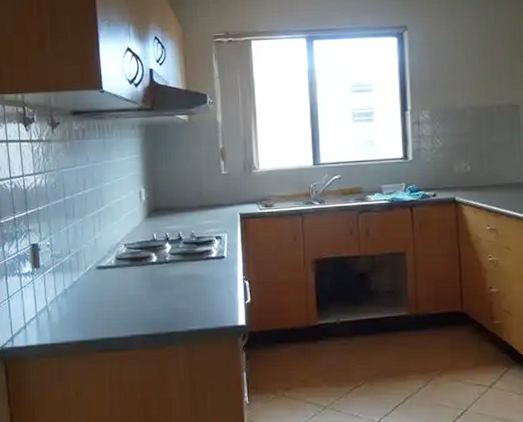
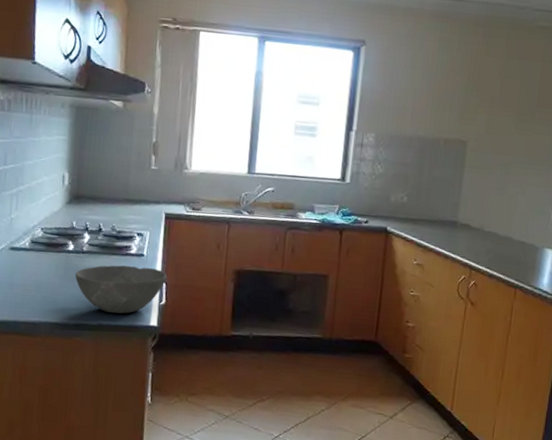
bowl: none [162,268,250,317] -> present [75,265,167,314]

